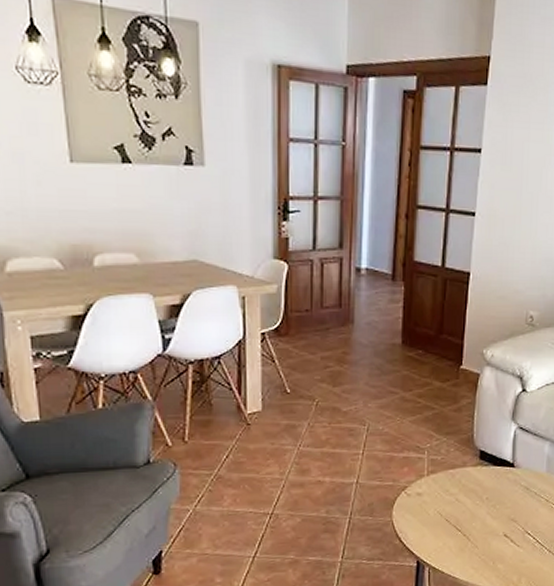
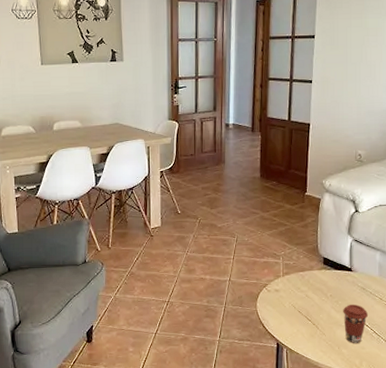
coffee cup: none [501,507,532,556] -> present [343,304,369,343]

